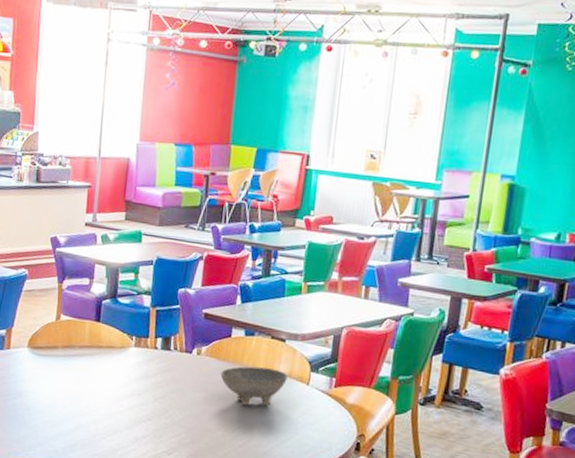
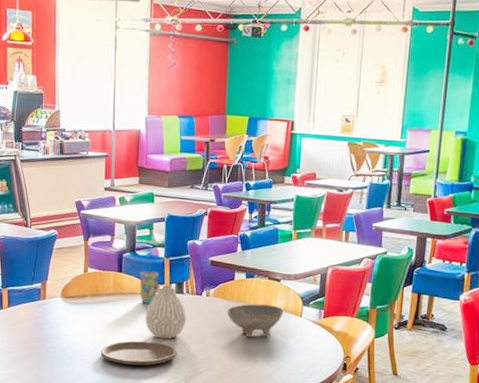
plate: none [69,402,161,433] -> present [100,340,178,366]
cup: none [120,308,142,360] -> present [139,259,158,304]
vase: none [124,338,173,403] -> present [145,285,187,339]

